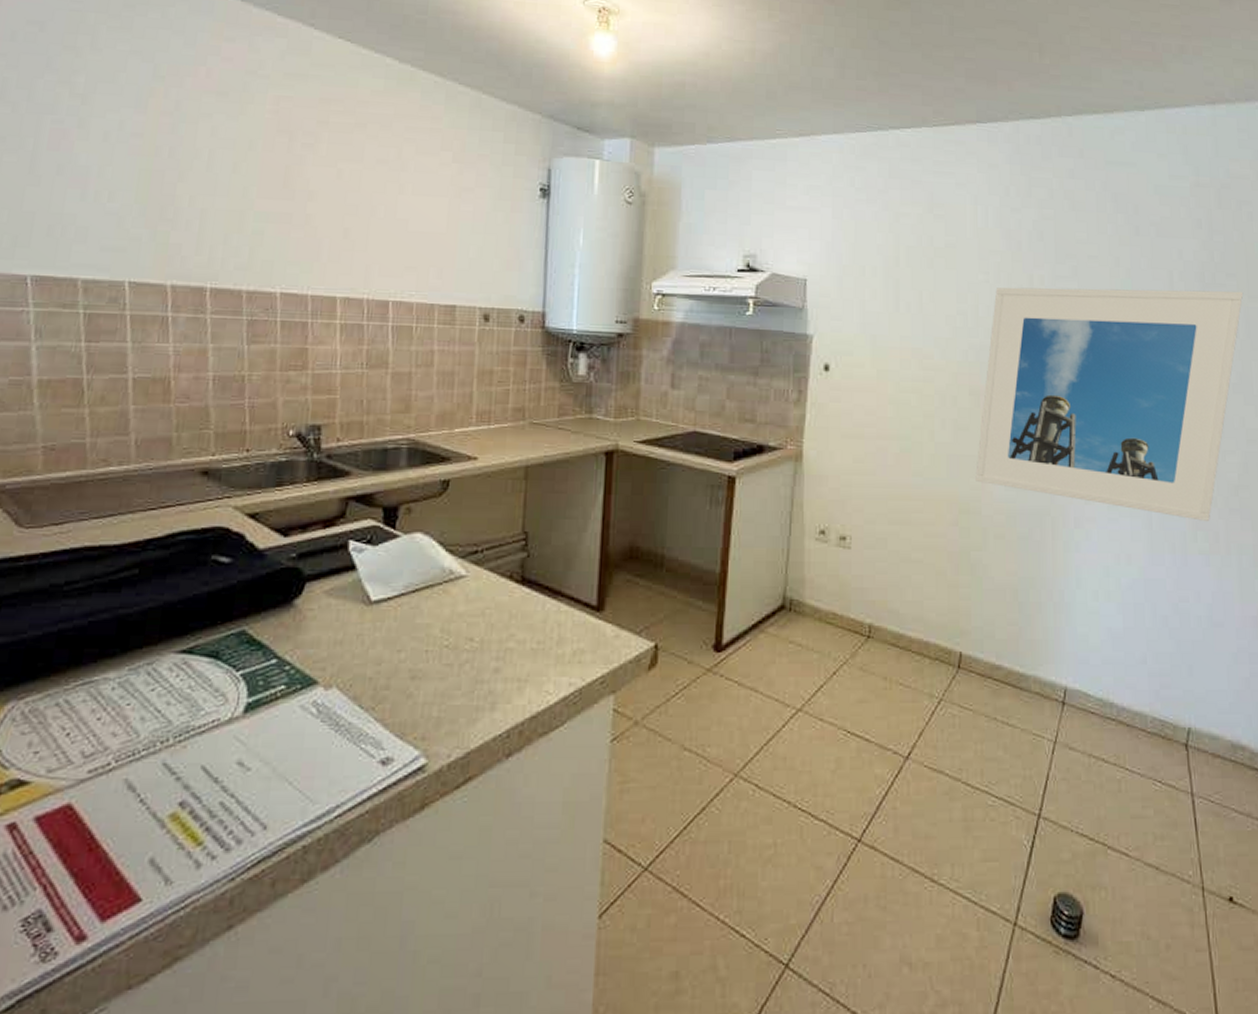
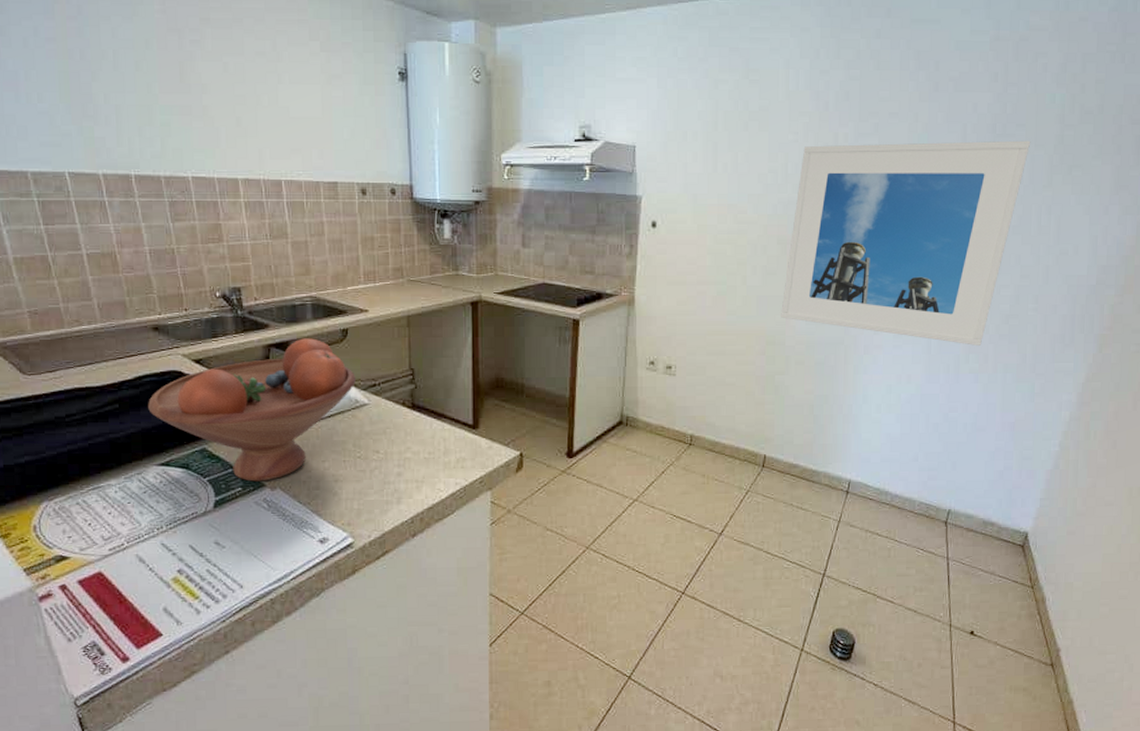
fruit bowl: none [177,490,453,677] -> present [148,338,356,482]

